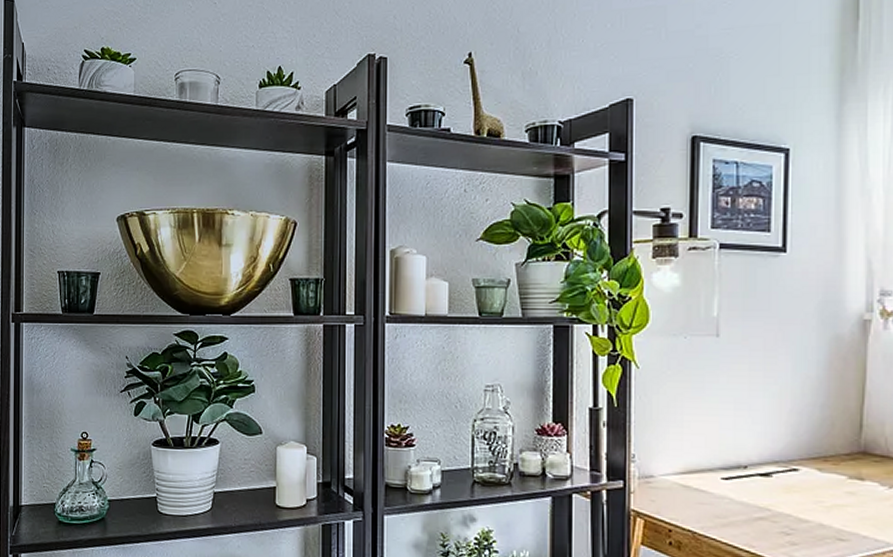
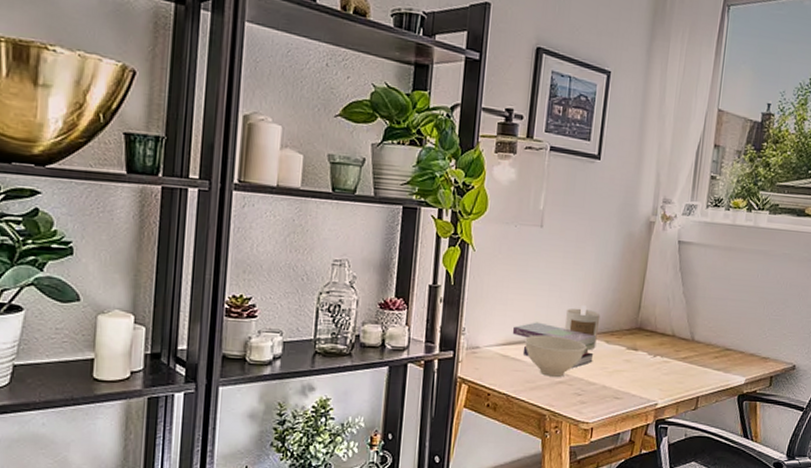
books: none [692,446,805,501] -> present [512,322,597,368]
bowl: none [708,461,791,512] -> present [524,335,587,377]
candle: none [758,426,807,479] -> present [564,305,601,349]

